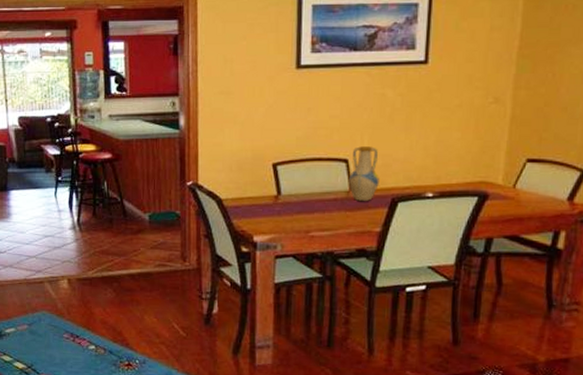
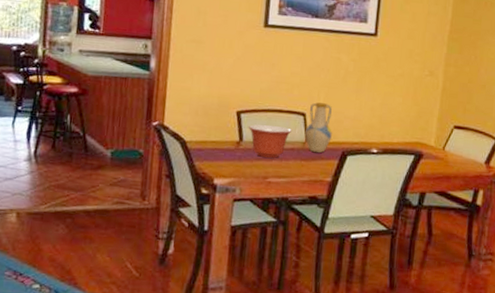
mixing bowl: none [285,175,334,210] -> present [248,124,293,158]

